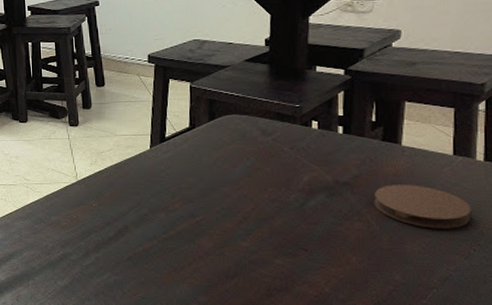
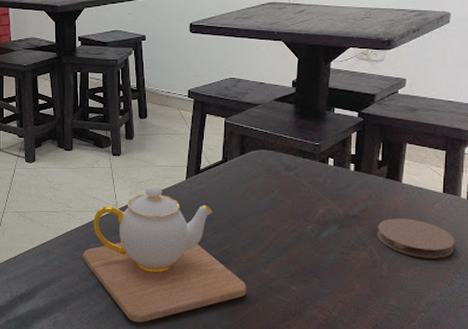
teapot: none [44,155,224,298] -> present [83,185,247,323]

